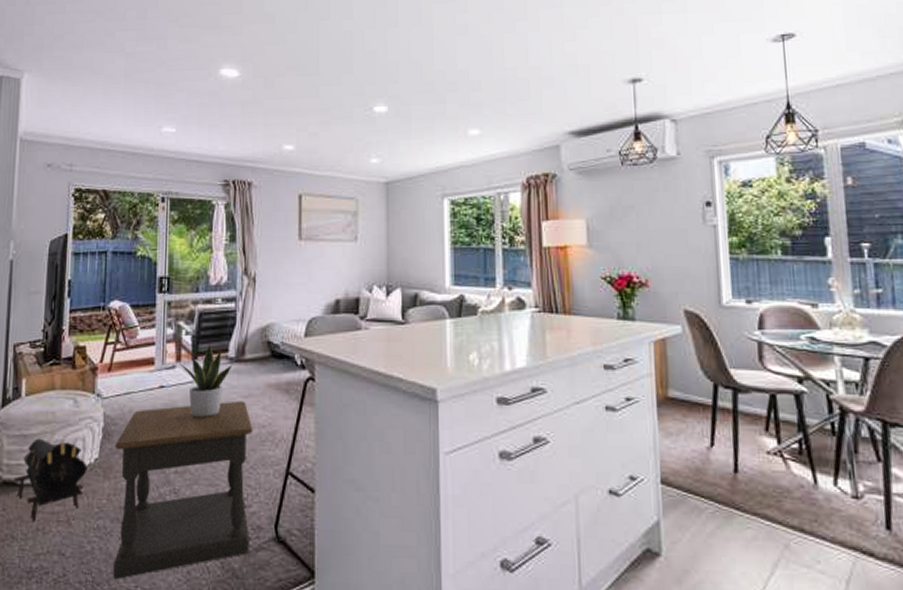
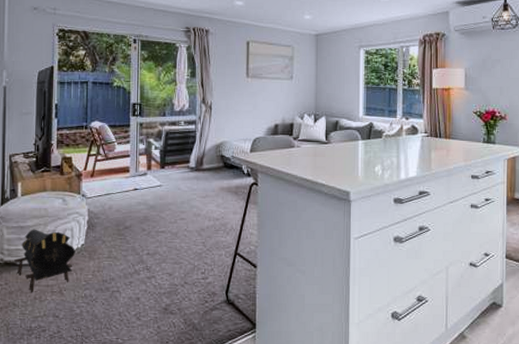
side table: present [113,400,254,579] -> none [98,200,210,333]
potted plant: present [180,343,233,418] -> none [151,156,193,213]

